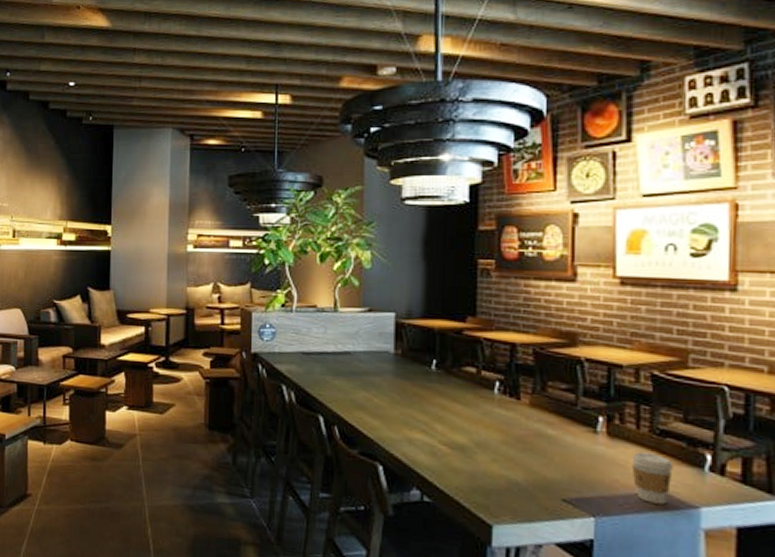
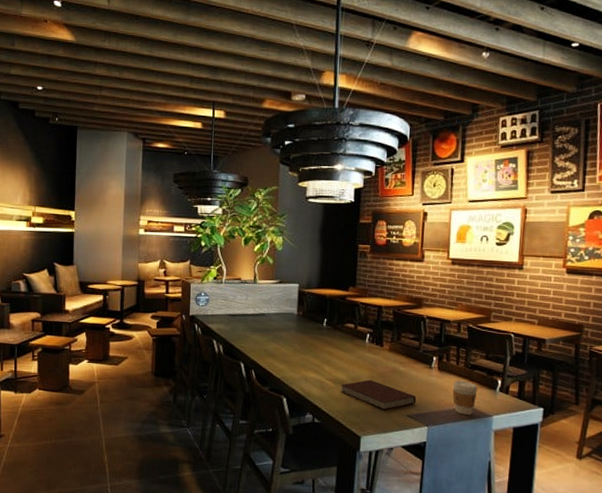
notebook: none [459,445,575,491] -> present [340,380,417,411]

